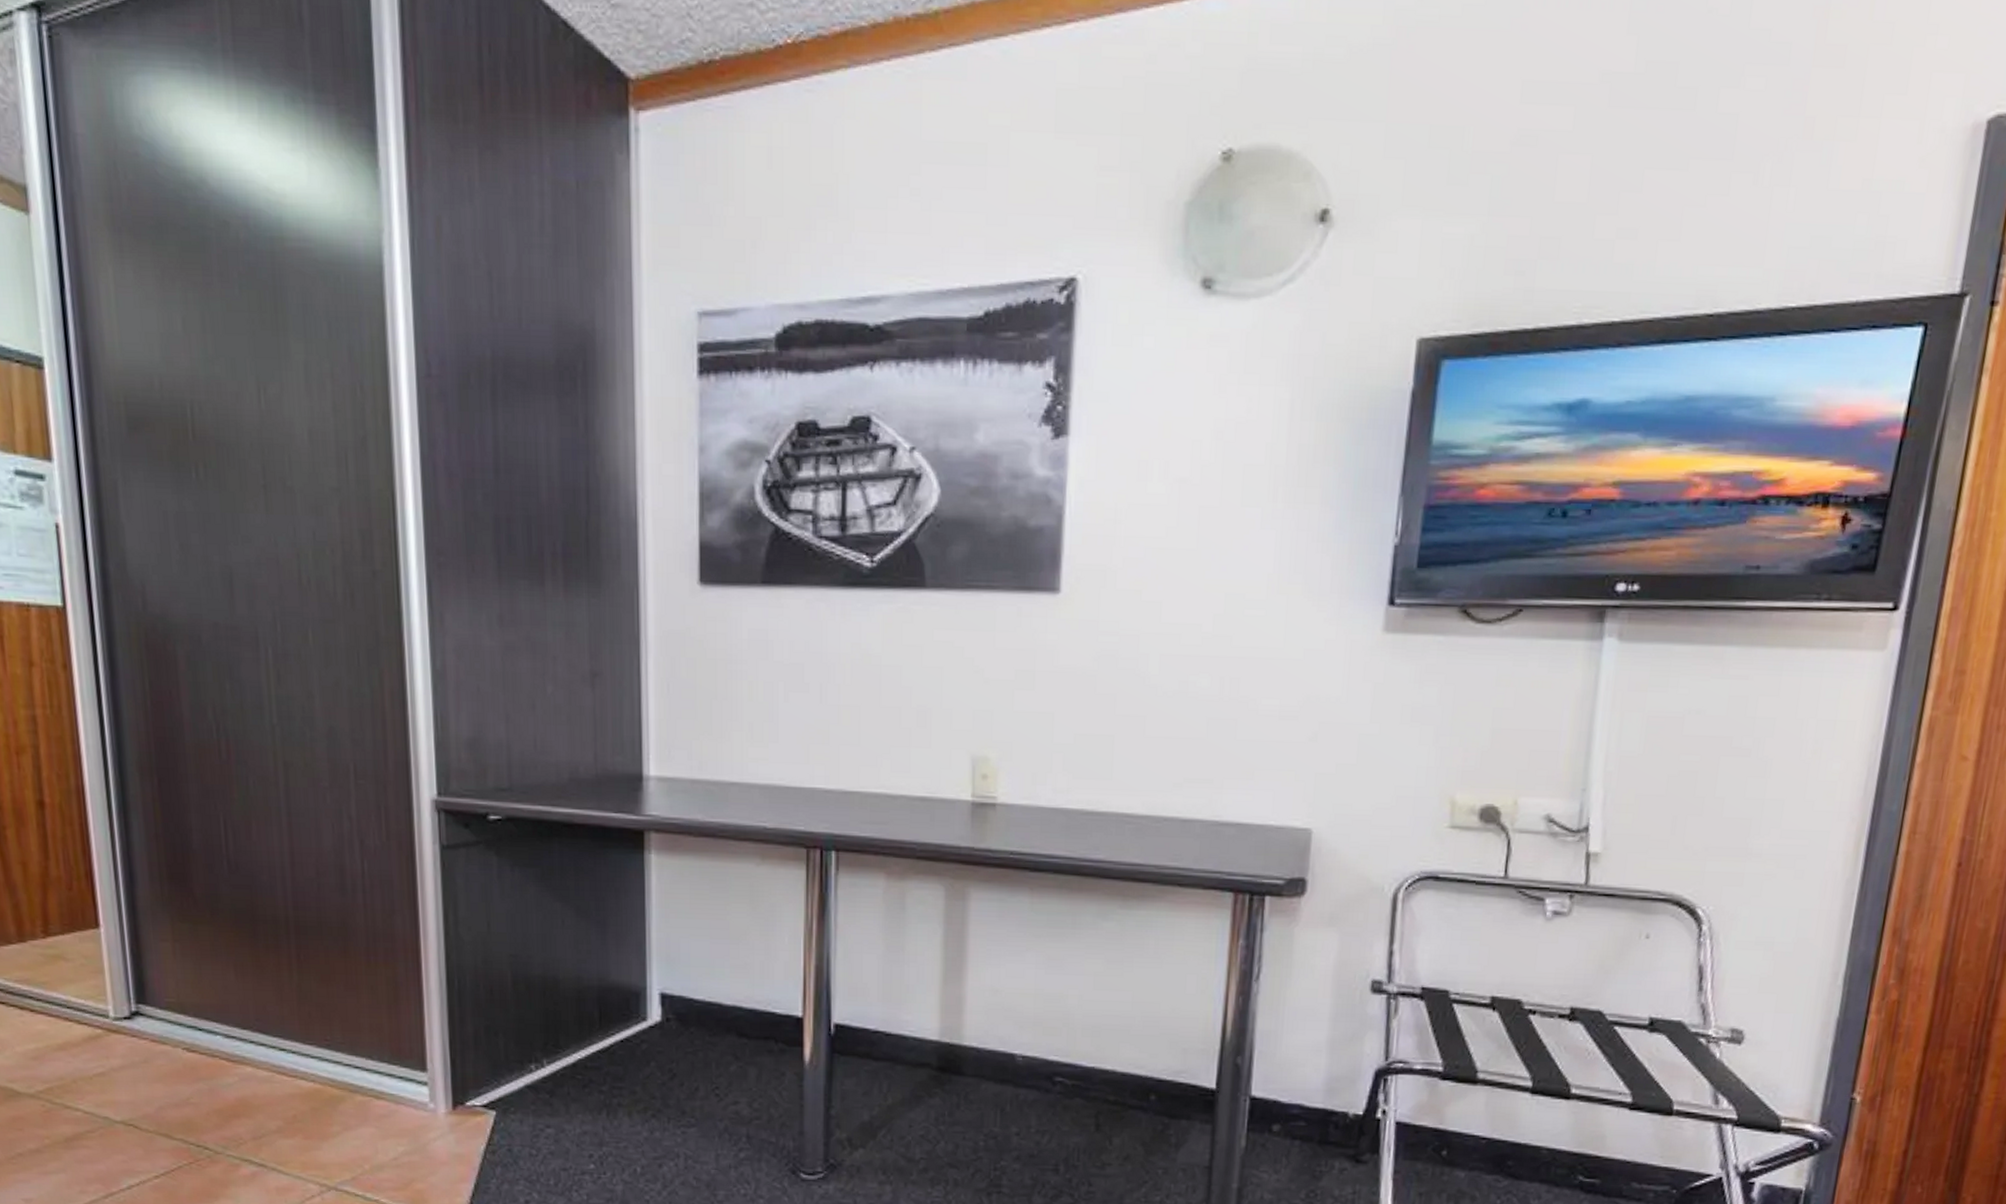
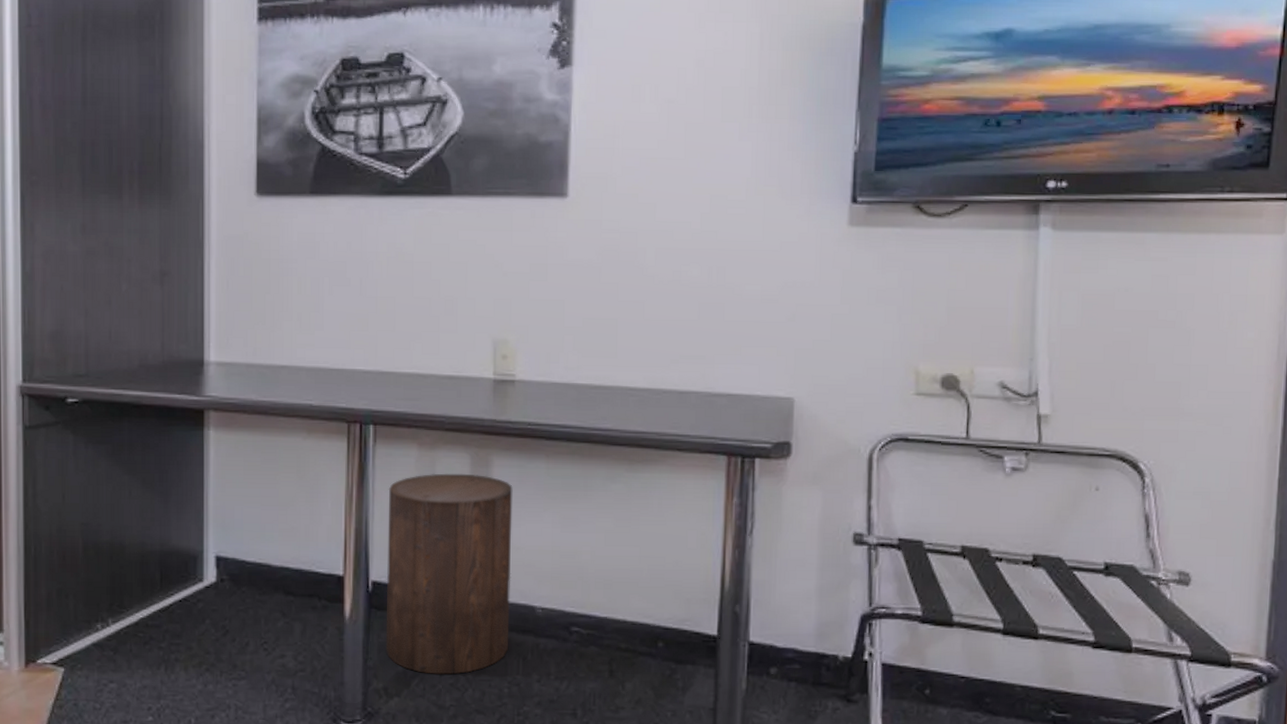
stool: none [849,906,992,1126] -> present [385,473,513,675]

